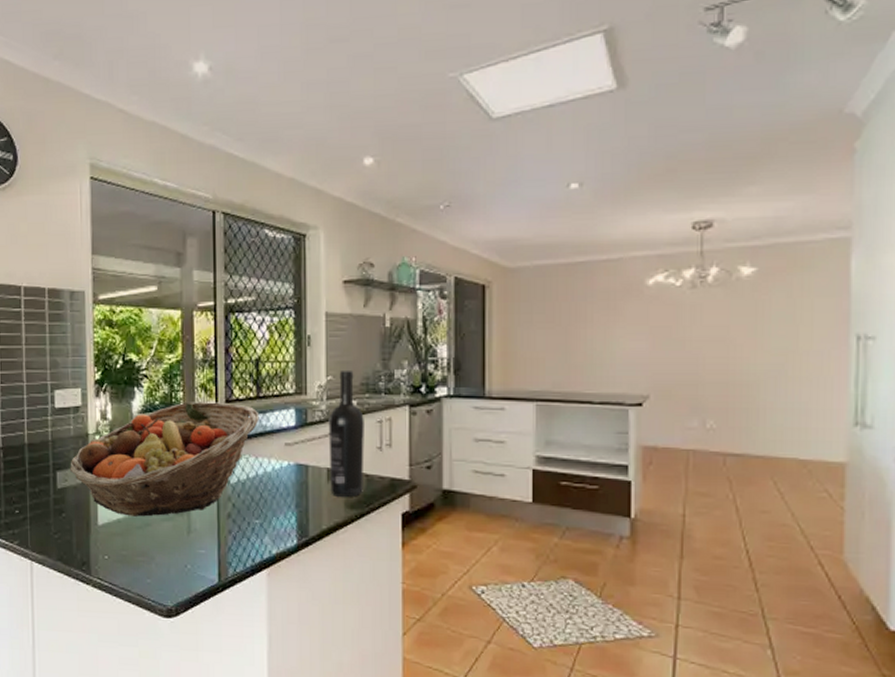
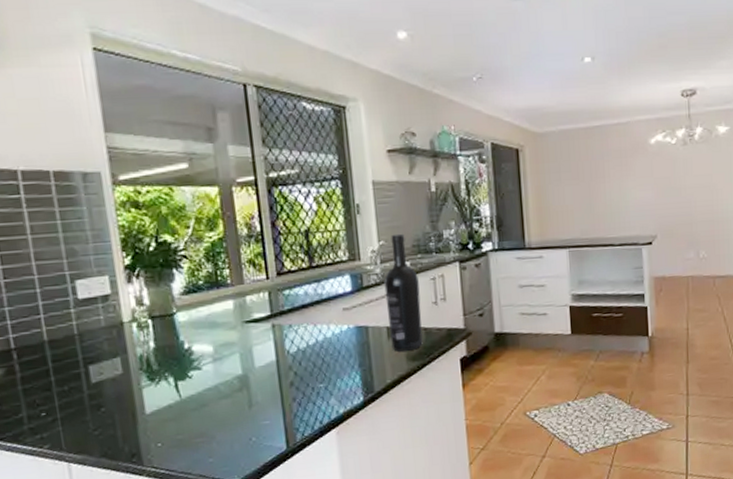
fruit basket: present [70,402,260,517] -> none [104,275,315,400]

